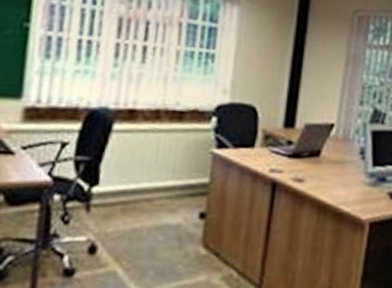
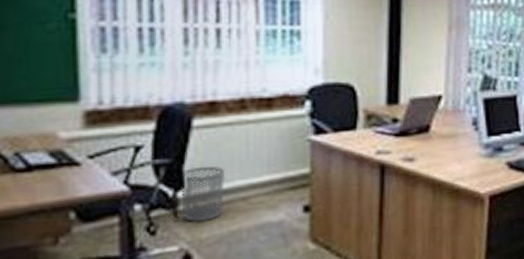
waste bin: none [93,166,136,218] -> present [181,166,226,223]

